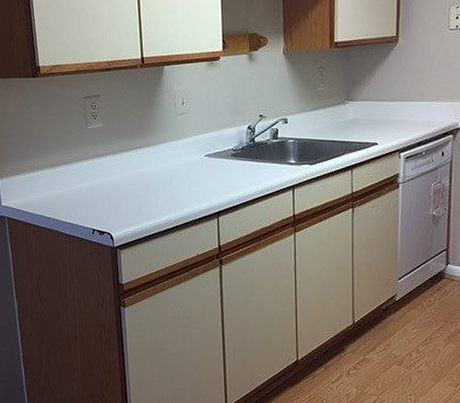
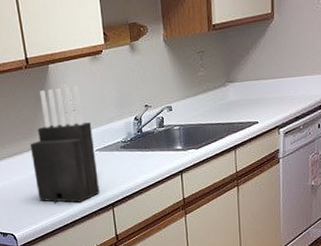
knife block: none [137,89,205,207] -> present [30,85,100,204]

